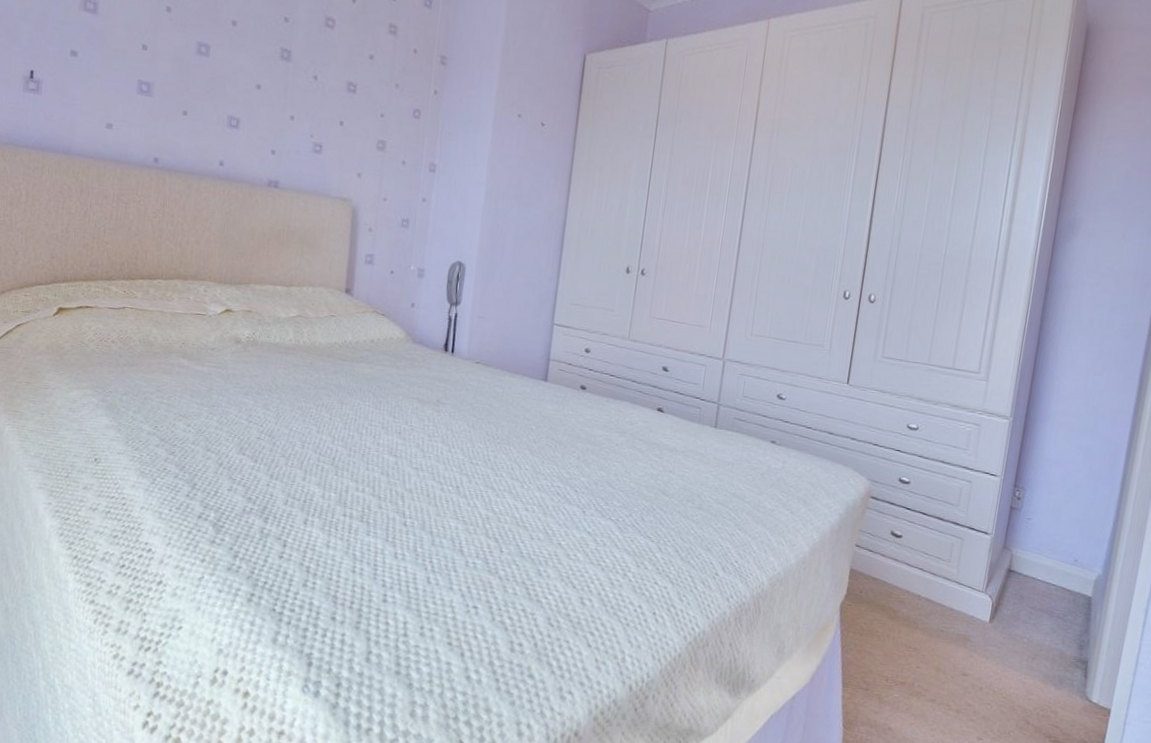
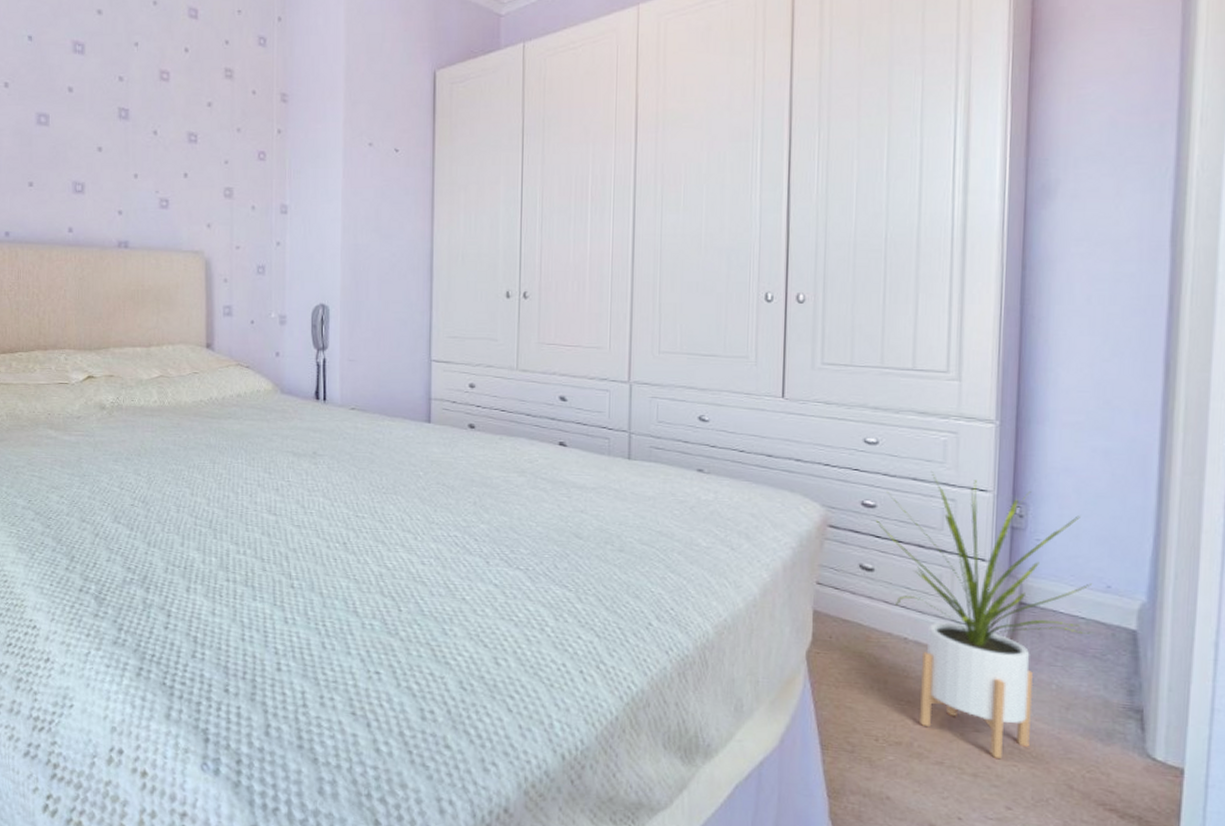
house plant: none [907,456,1065,698] -> present [875,472,1093,759]

